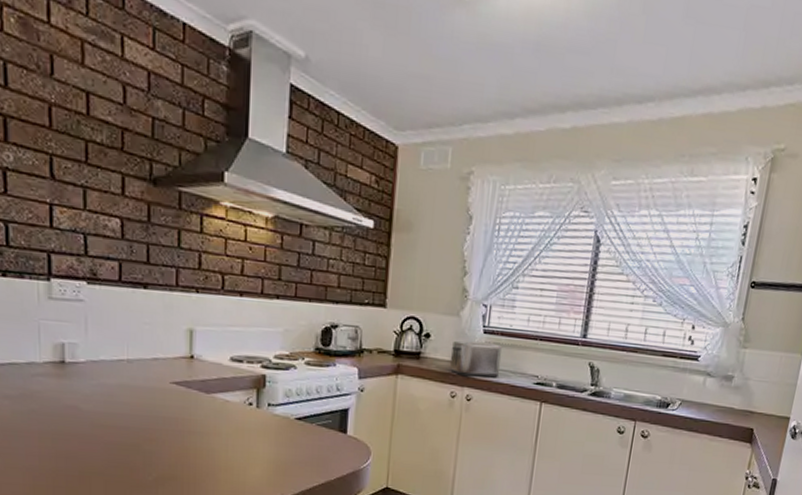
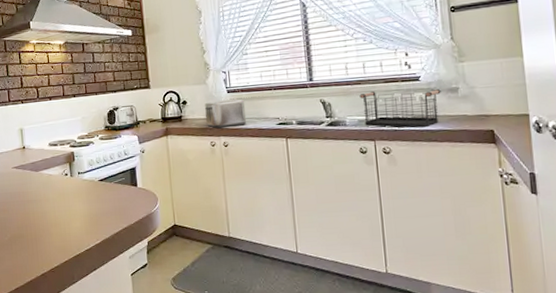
dish rack: none [630,364,716,415] -> present [359,89,441,128]

